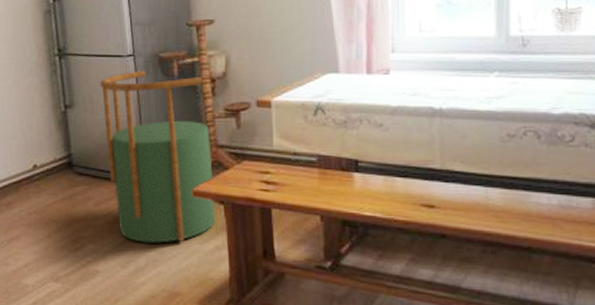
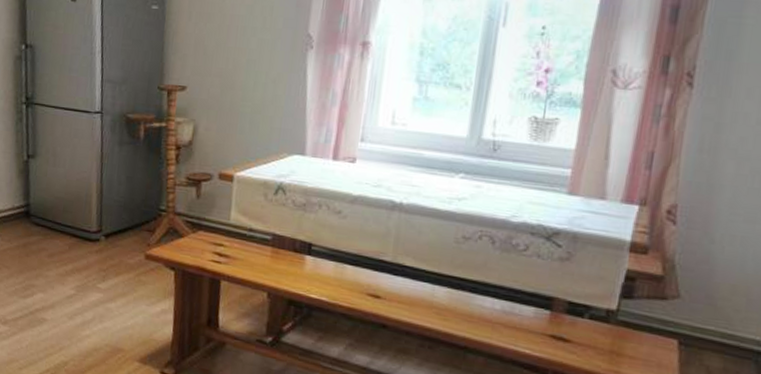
stool: present [100,70,215,243] -> none [65,128,169,302]

